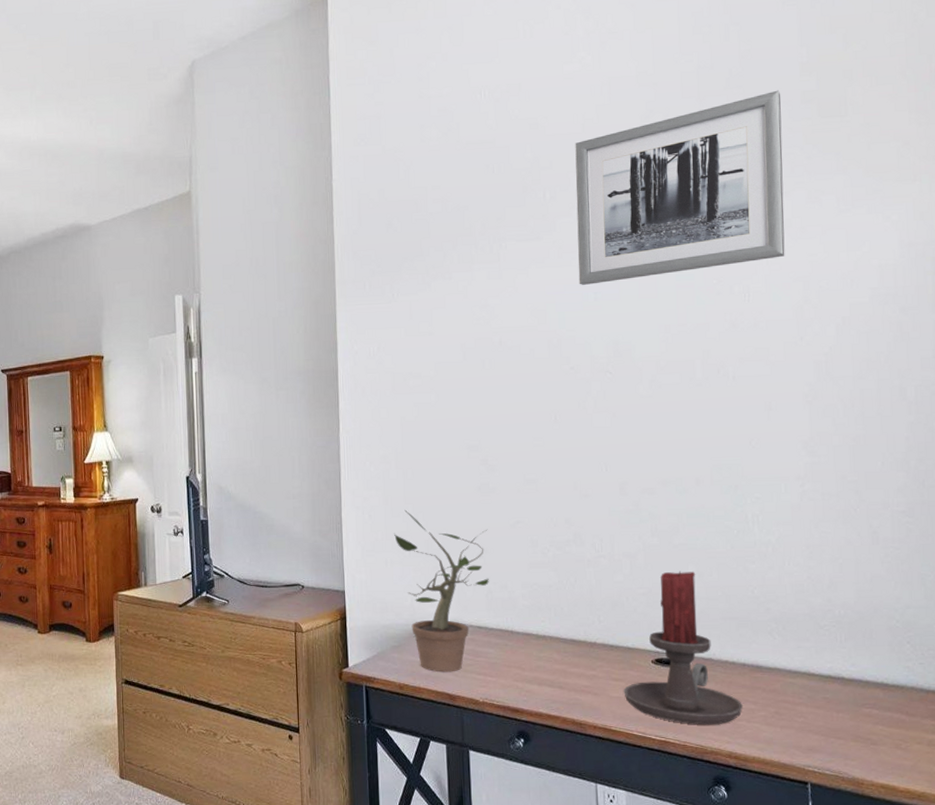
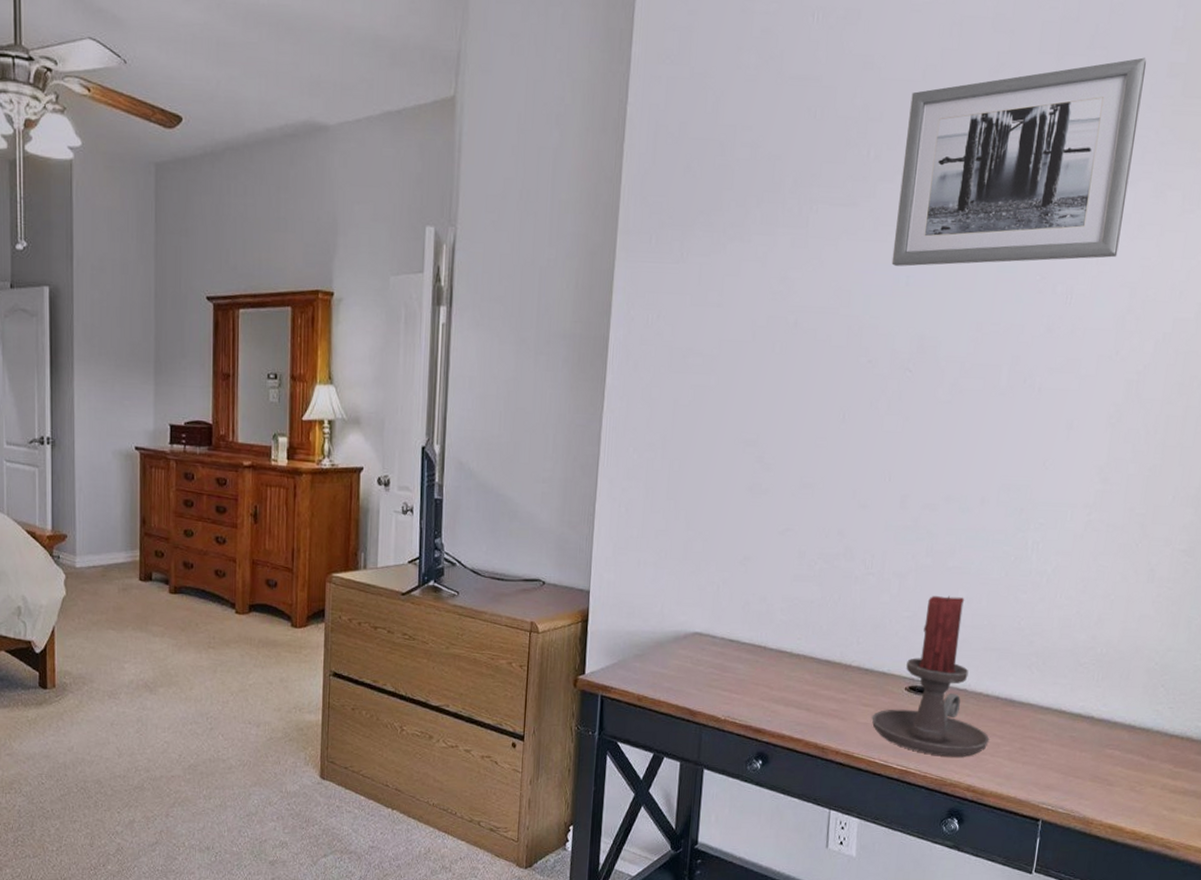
potted plant: present [394,509,489,673] -> none [651,505,754,687]

